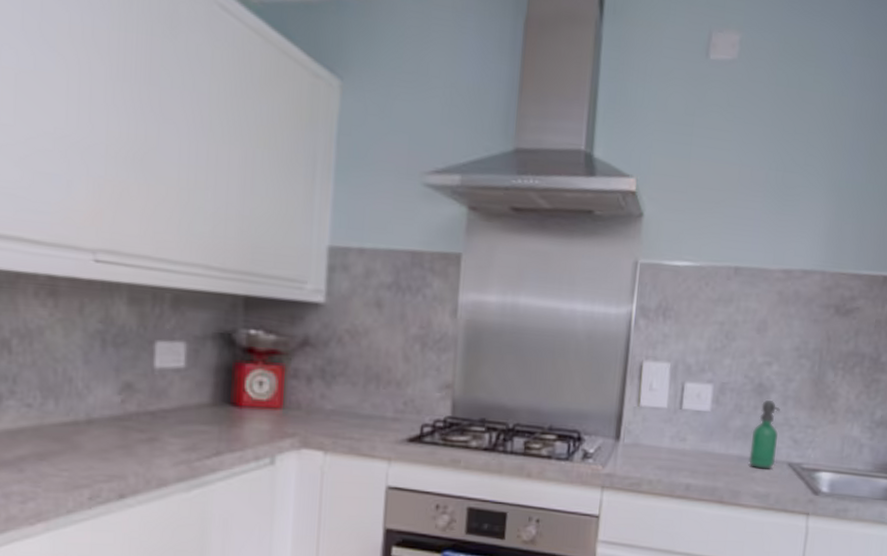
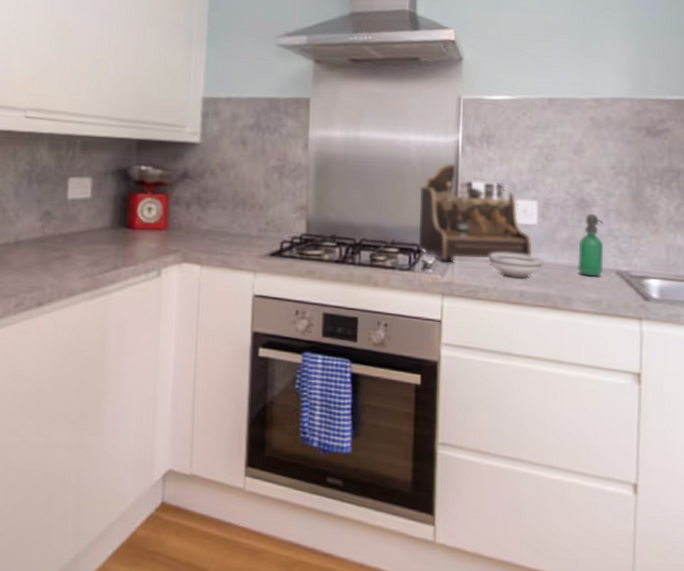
spice rack: none [580,337,704,452] -> present [419,162,533,263]
bowl: none [654,441,714,470] -> present [487,252,543,278]

